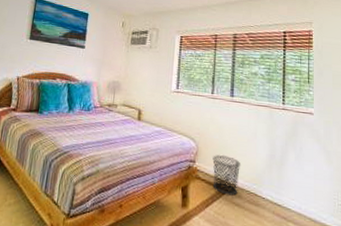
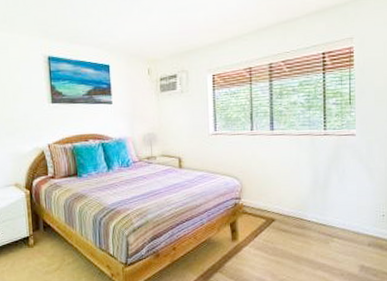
waste bin: present [212,154,241,196] -> none [257,187,286,224]

